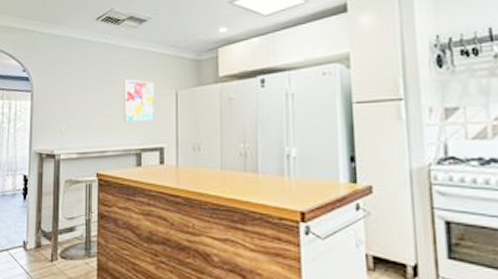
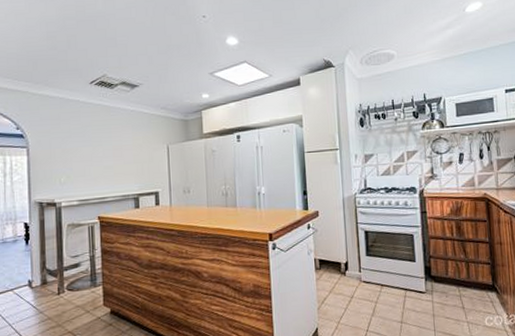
wall art: present [124,79,154,123] -> none [119,136,149,172]

